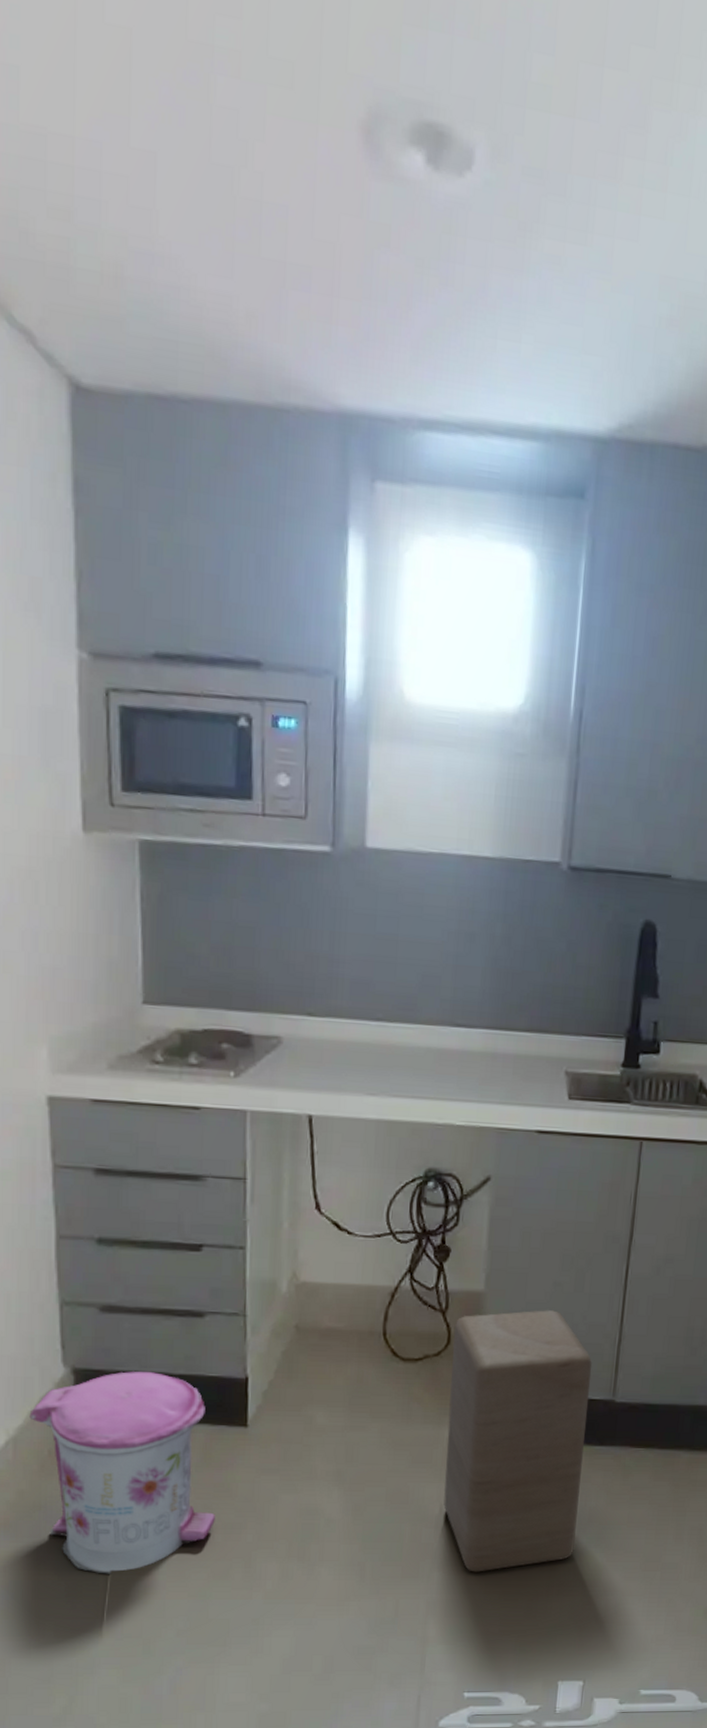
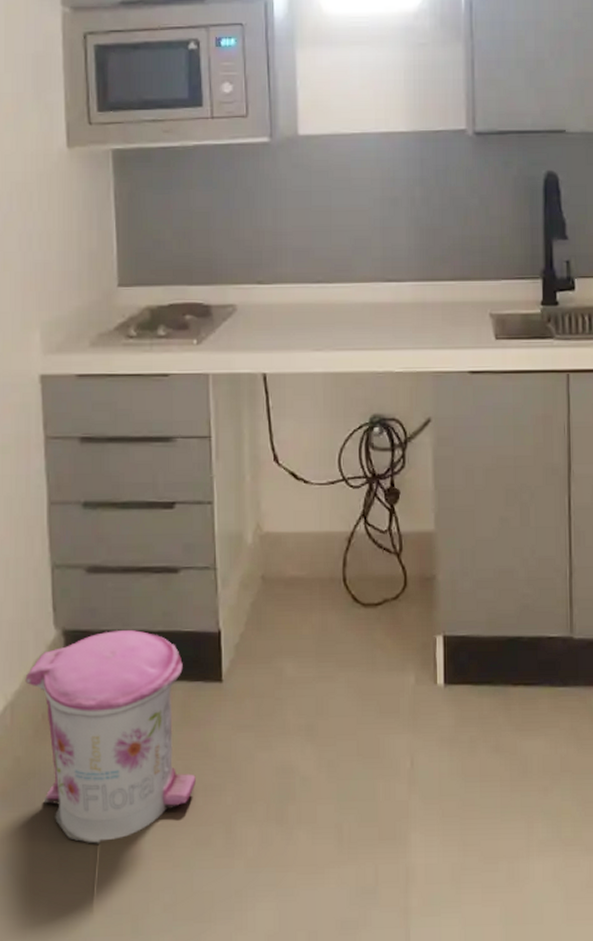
wooden block: present [443,1310,593,1572] -> none [409,546,550,832]

